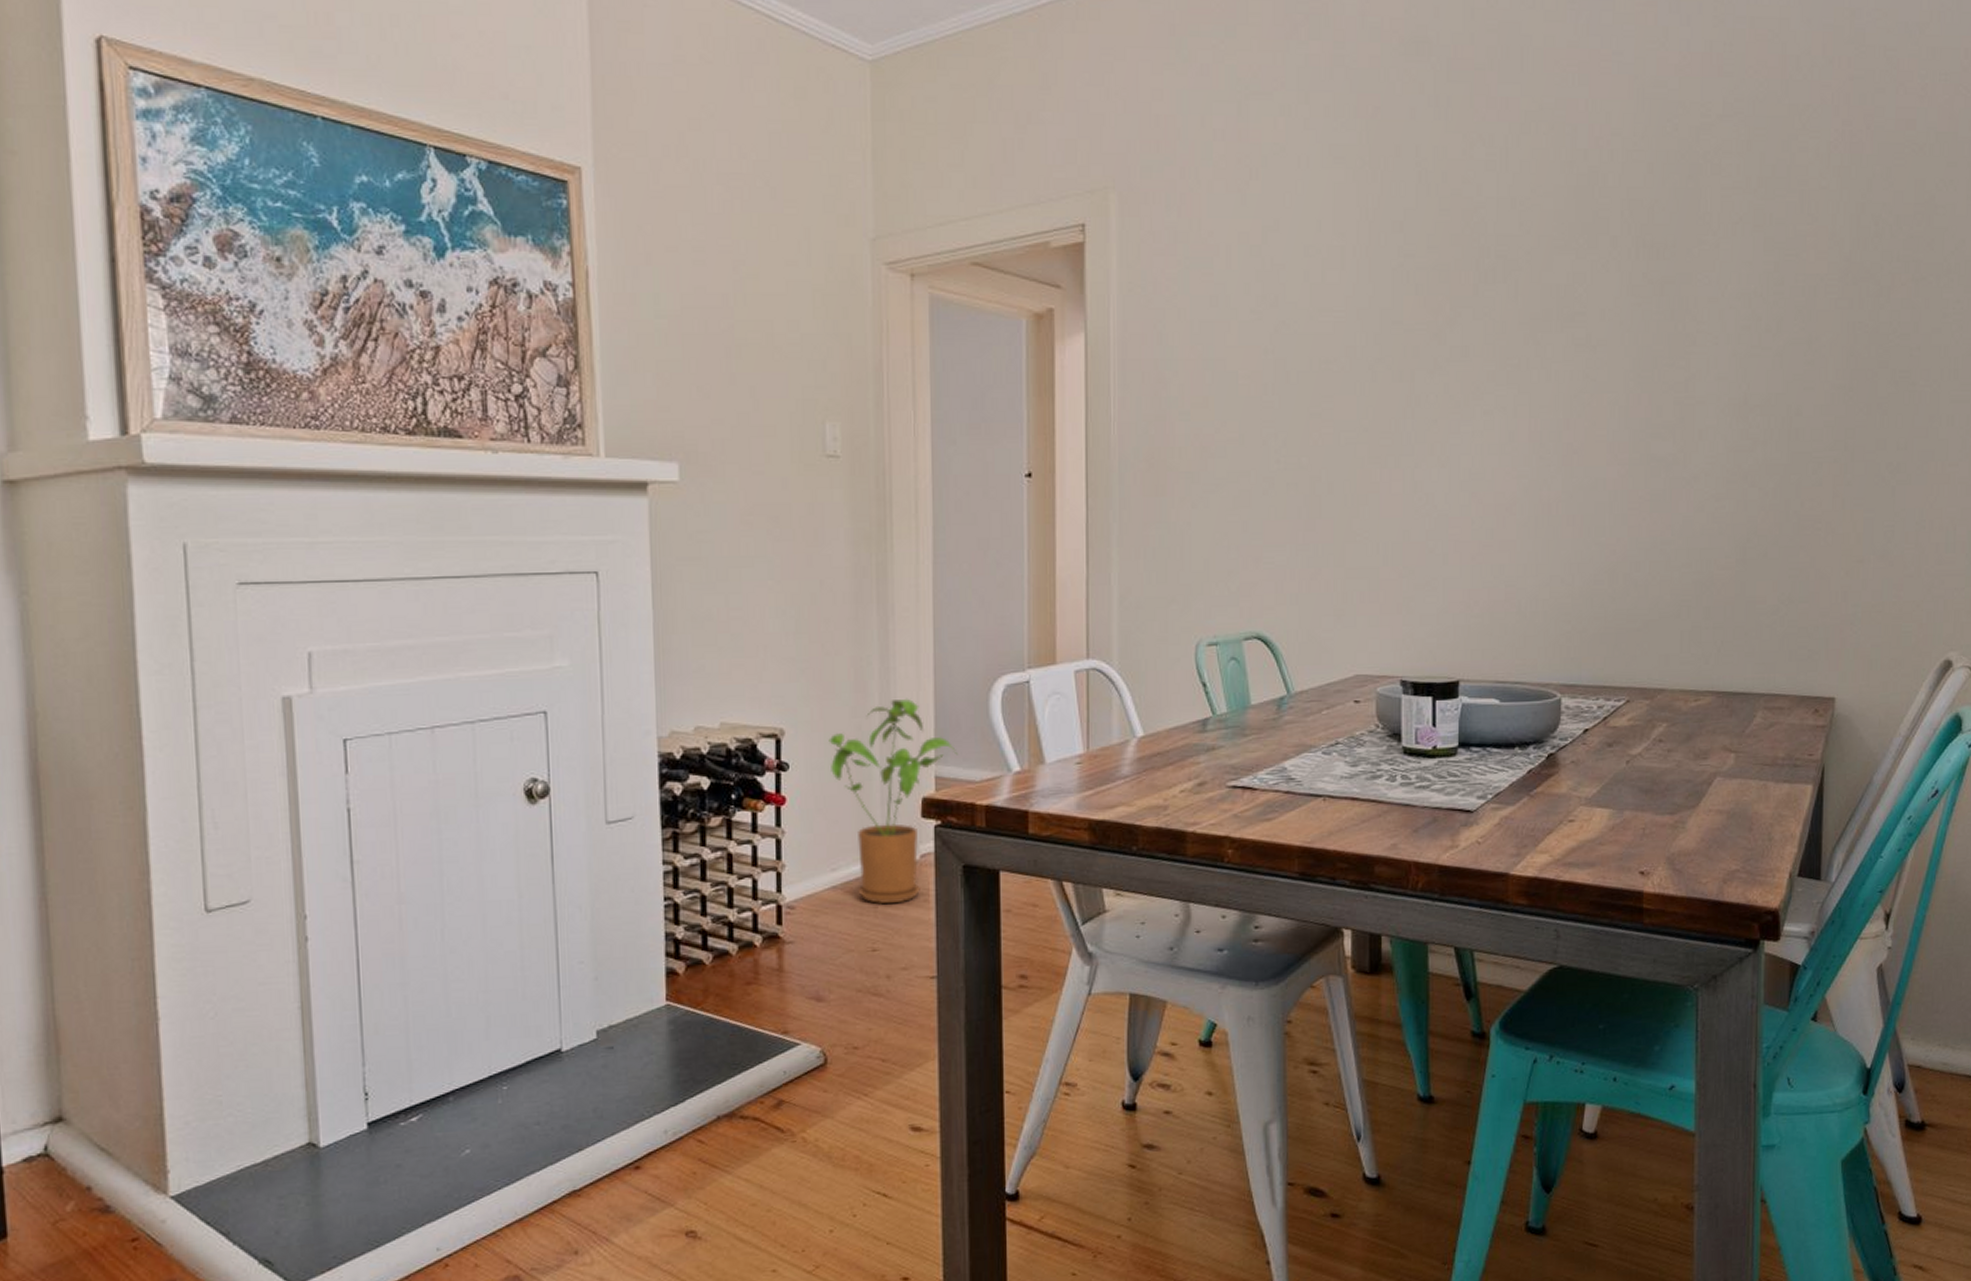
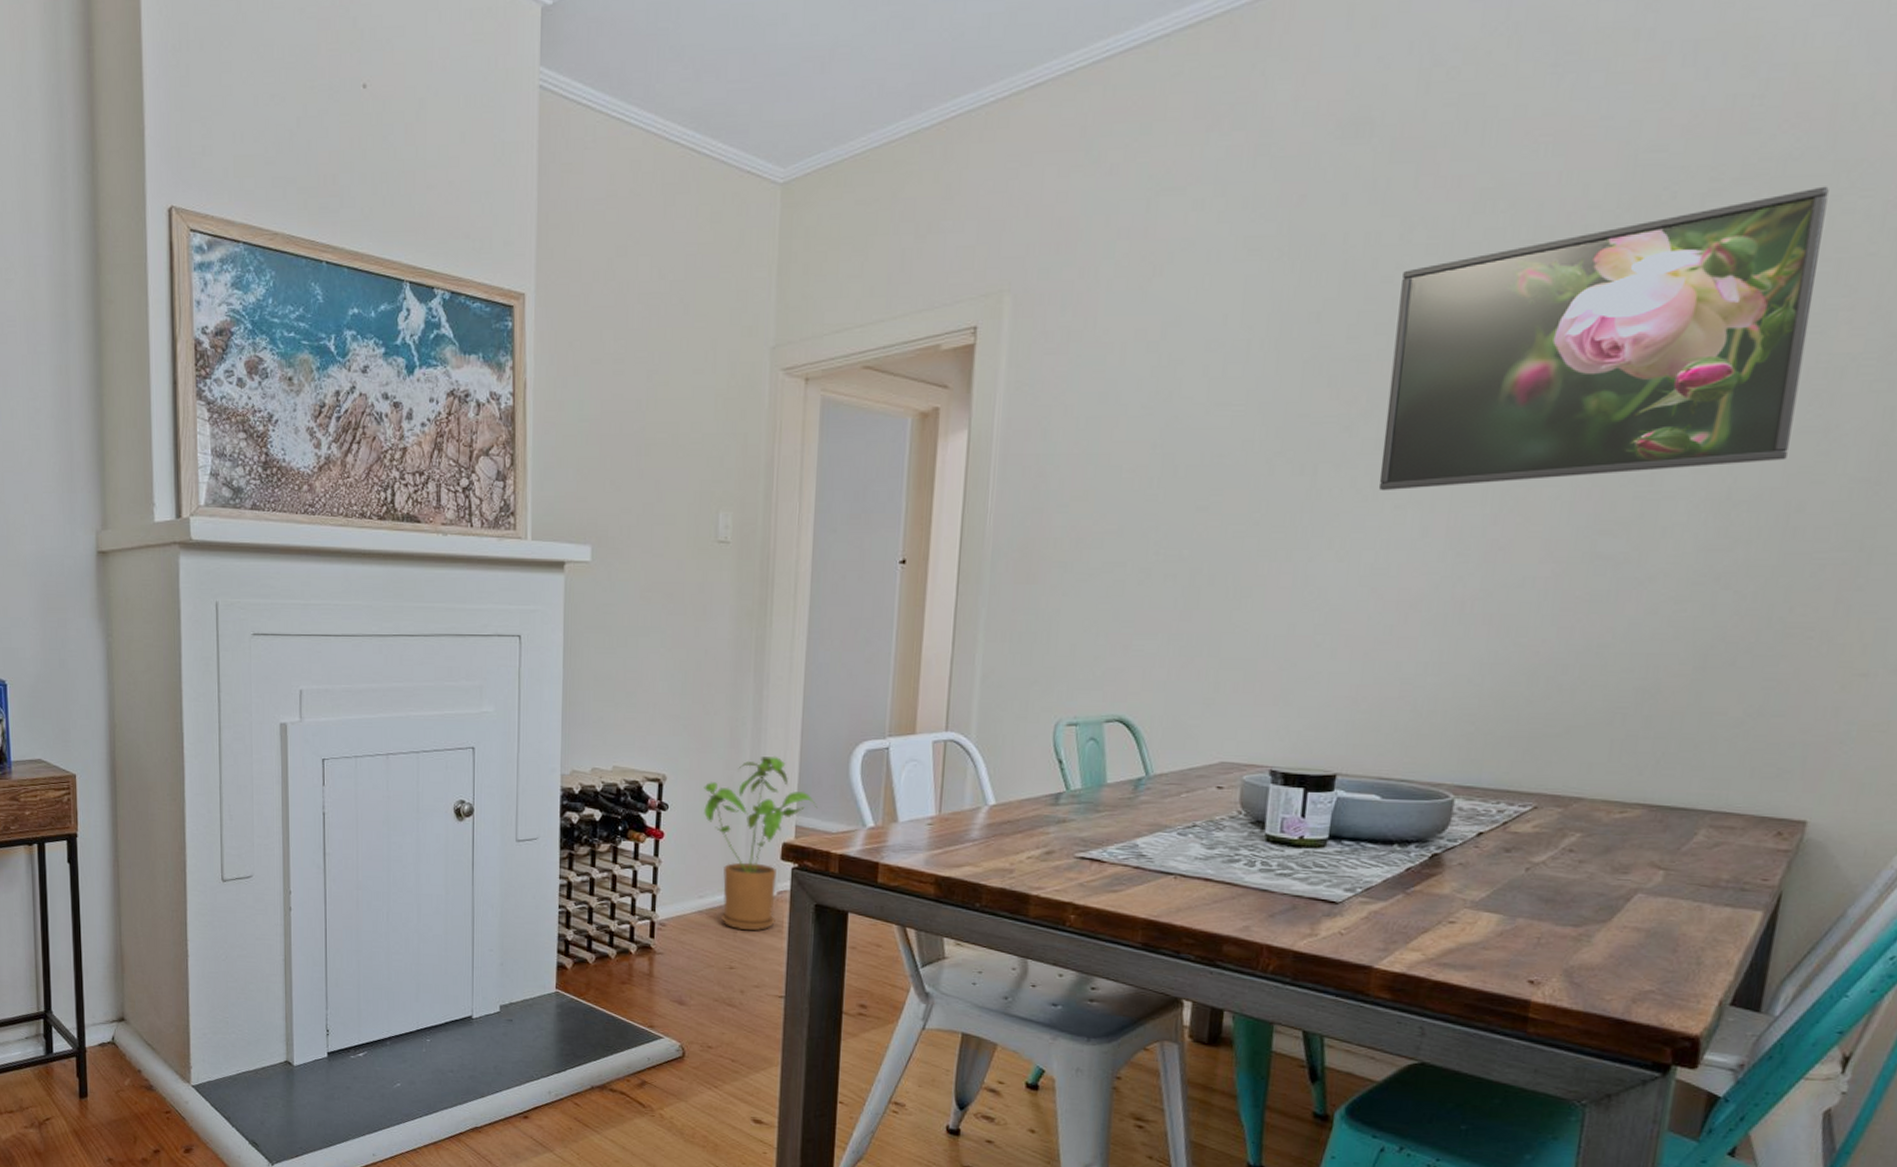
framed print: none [1468,126,1788,398] -> present [1378,186,1829,491]

